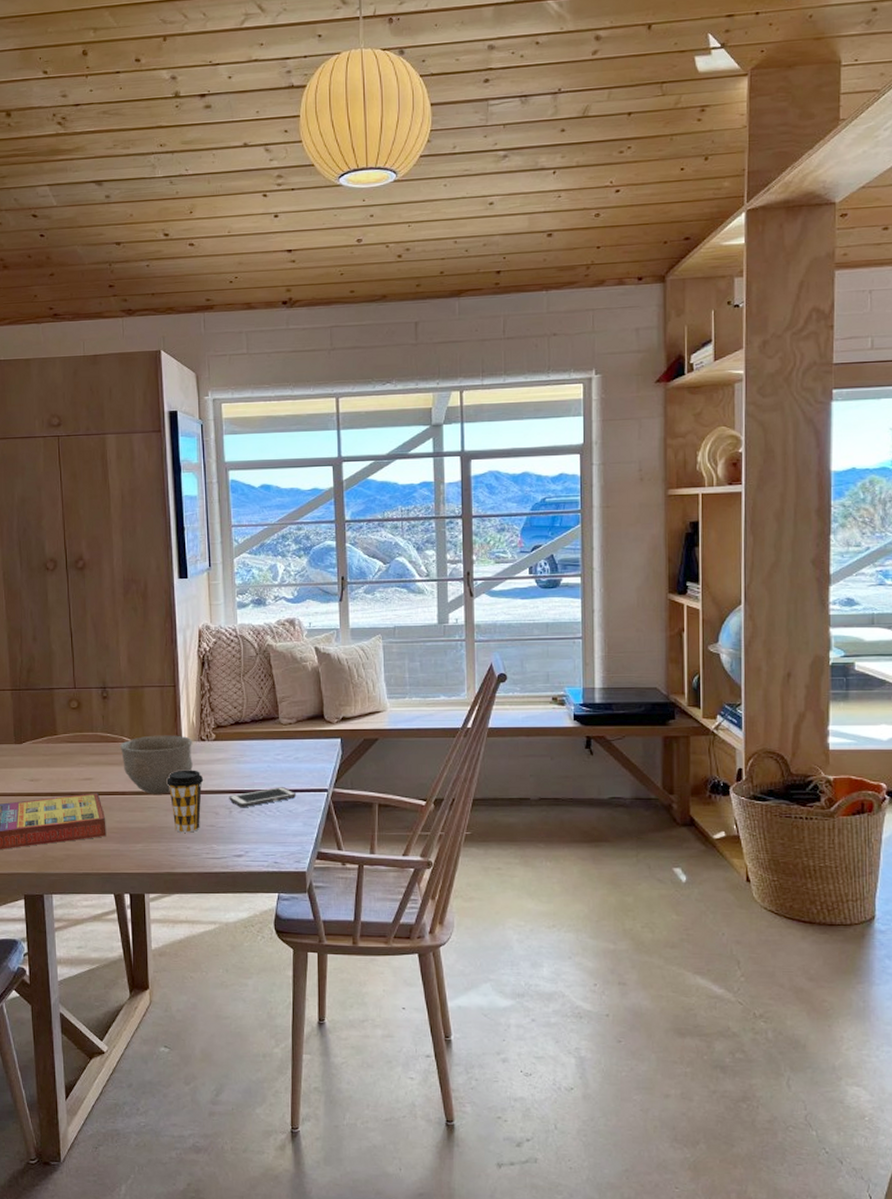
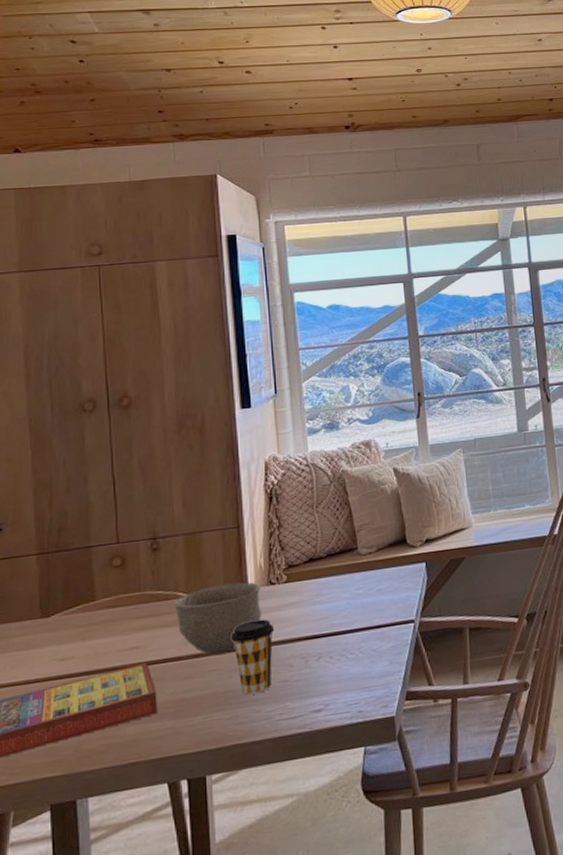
cell phone: present [229,787,297,808] -> none [304,624,381,655]

